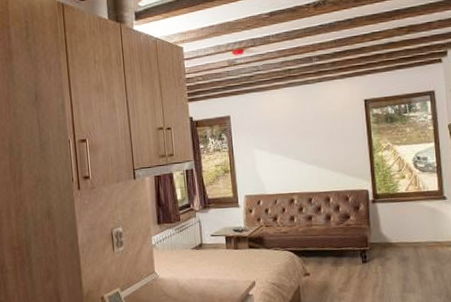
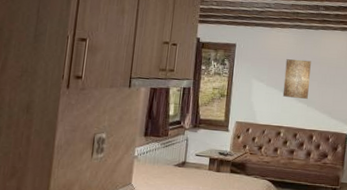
wall art: none [286,118,317,162] -> present [282,59,311,99]

